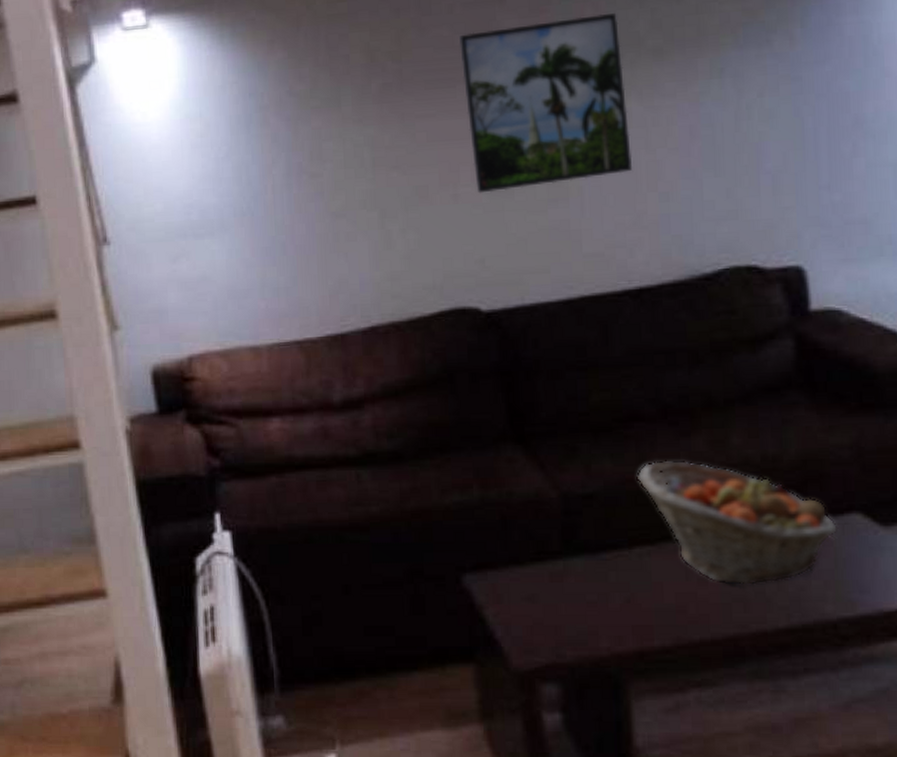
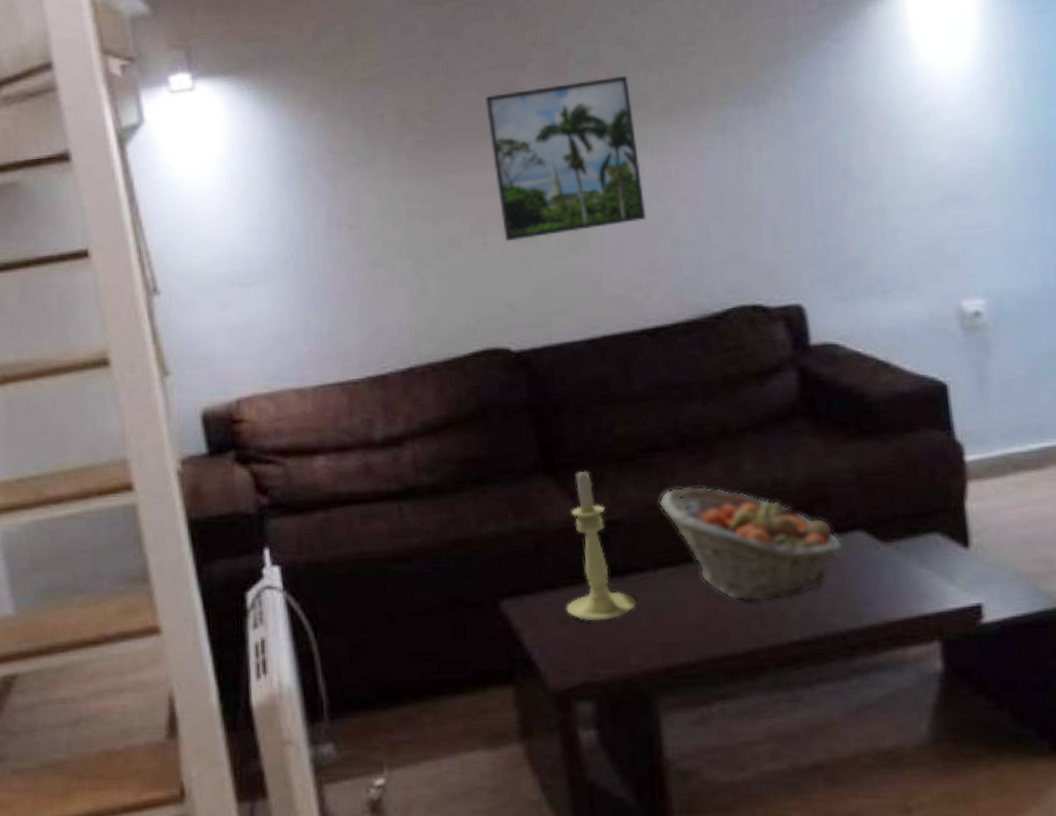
candle holder: none [532,440,609,600] -> present [566,470,637,622]

